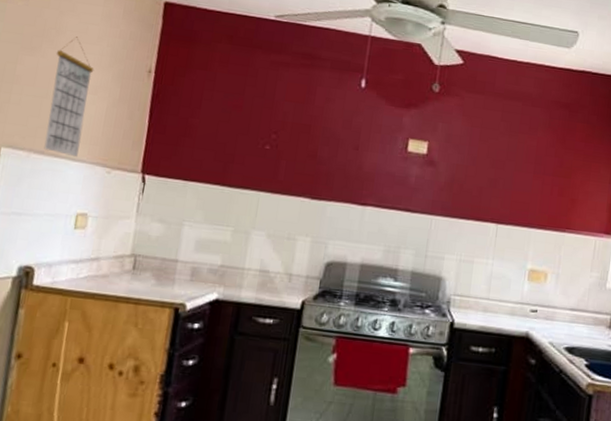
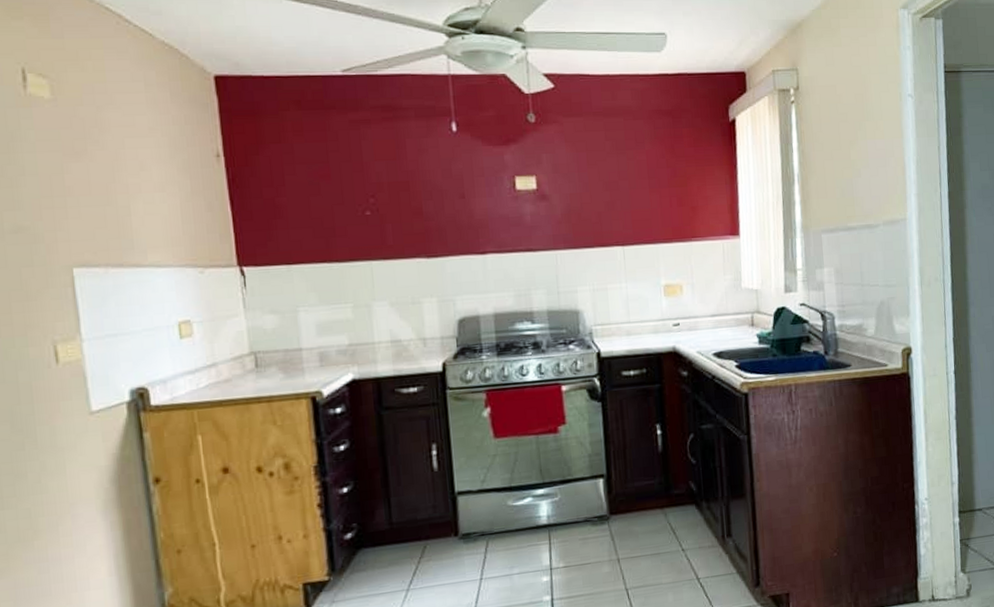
calendar: present [44,36,94,158] -> none [105,132,162,264]

